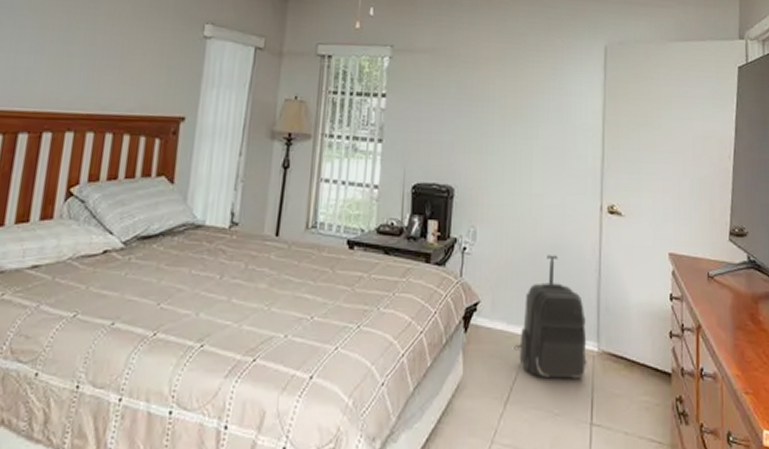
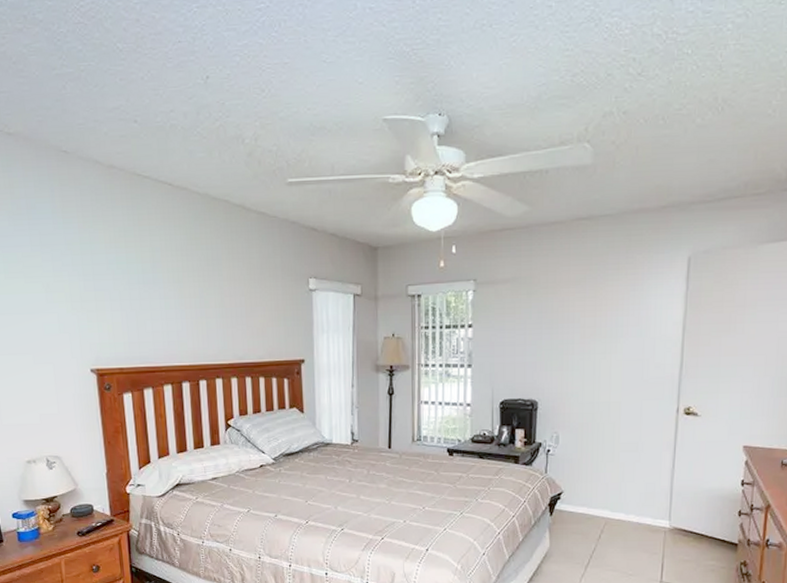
rolling backpack: present [514,255,587,379] -> none [593,452,659,549]

